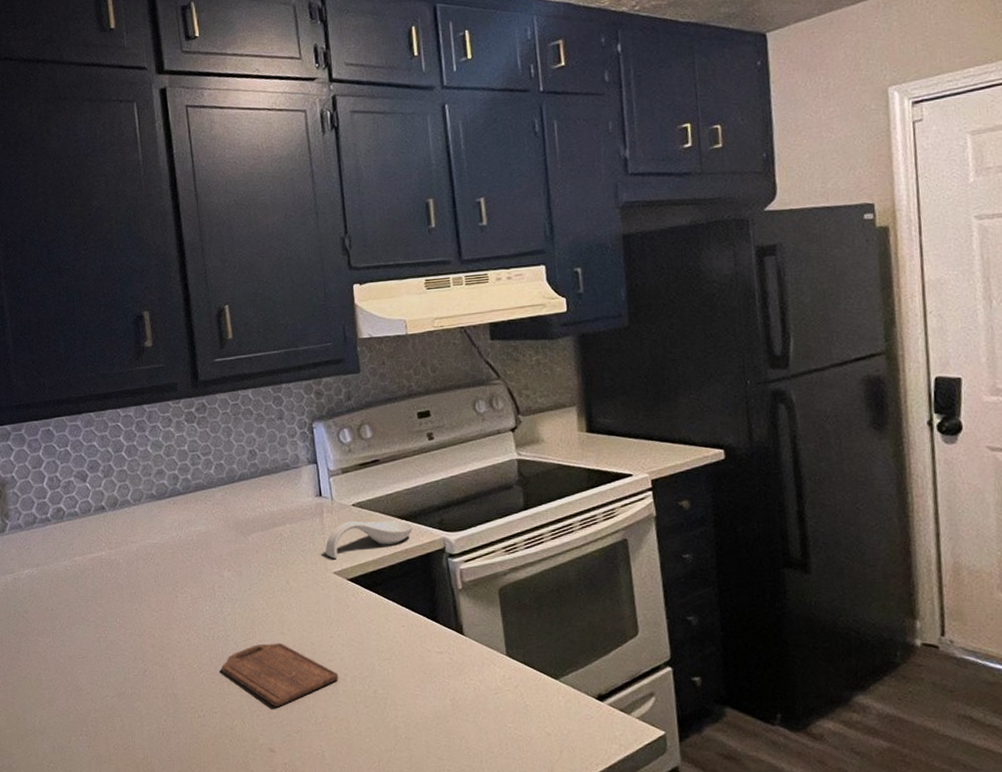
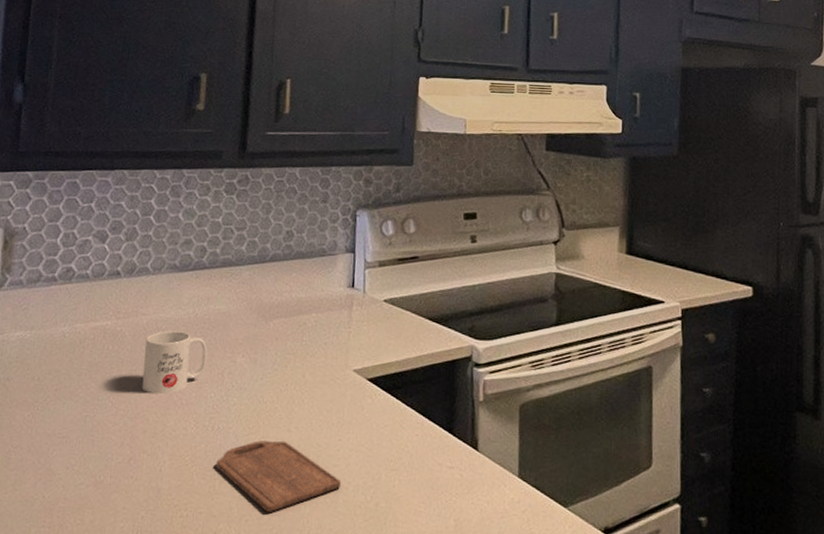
mug: none [138,554,197,612] -> present [141,331,208,394]
spoon rest: present [325,520,414,559] -> none [348,317,443,356]

